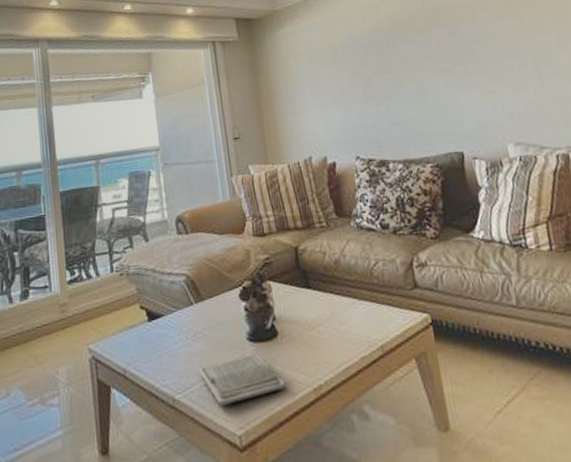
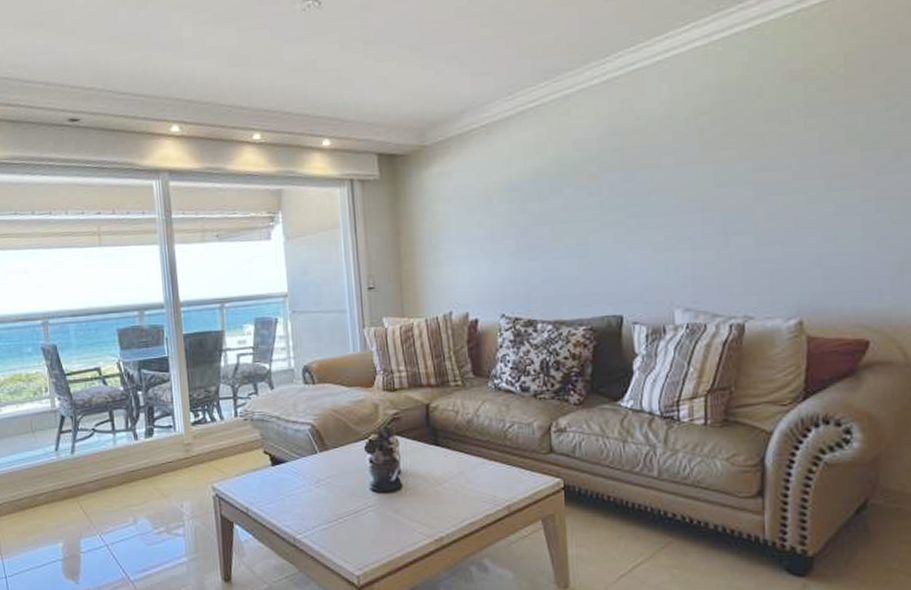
book: present [199,353,286,407] -> none [320,503,406,549]

